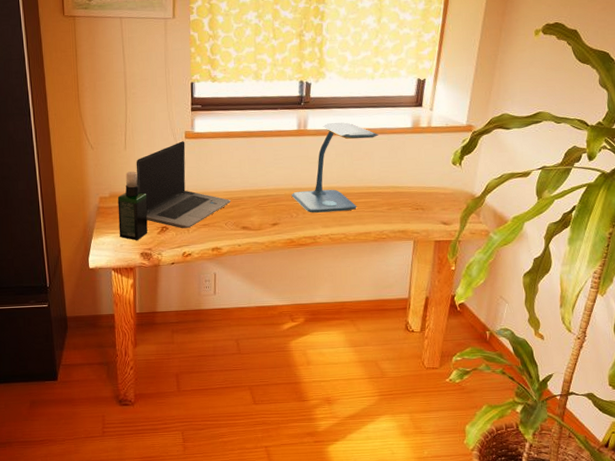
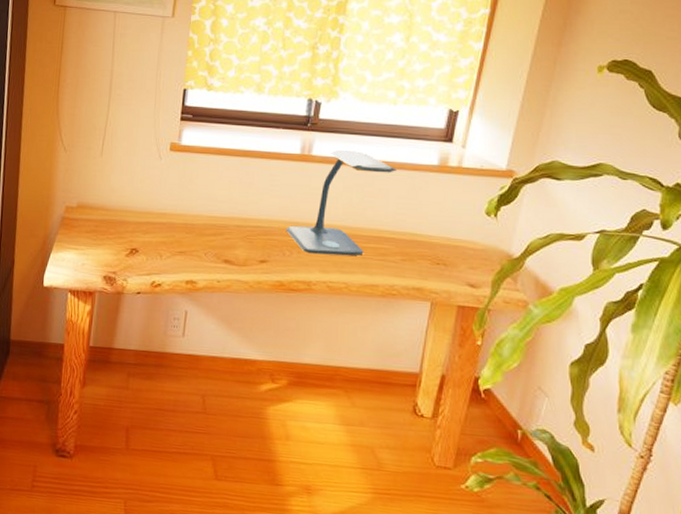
spray bottle: present [117,171,148,240] -> none [82,181,119,261]
laptop computer: present [136,141,230,229] -> none [109,153,214,254]

